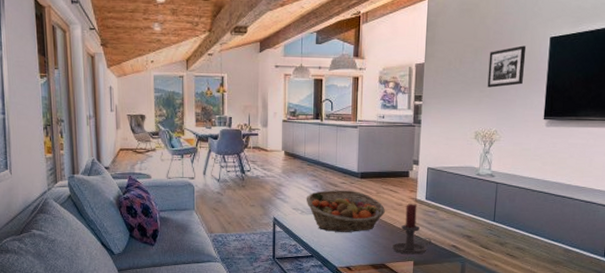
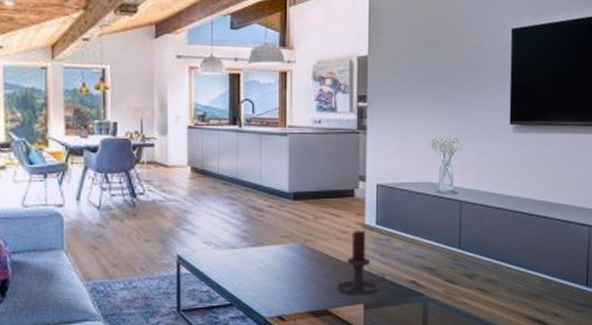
fruit basket: present [306,190,385,232] -> none [221,215,326,271]
picture frame: present [487,45,527,88] -> none [443,37,486,87]

